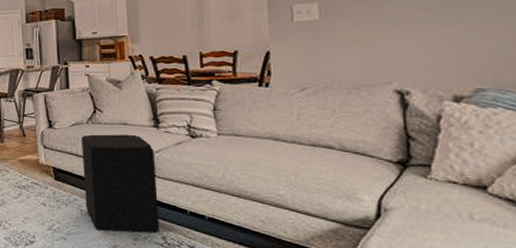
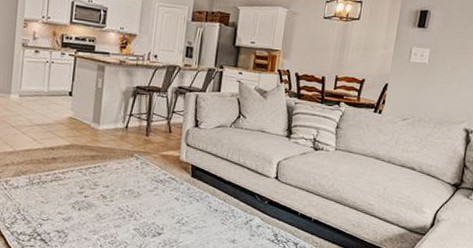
pouf: present [81,134,160,233] -> none [214,137,283,230]

